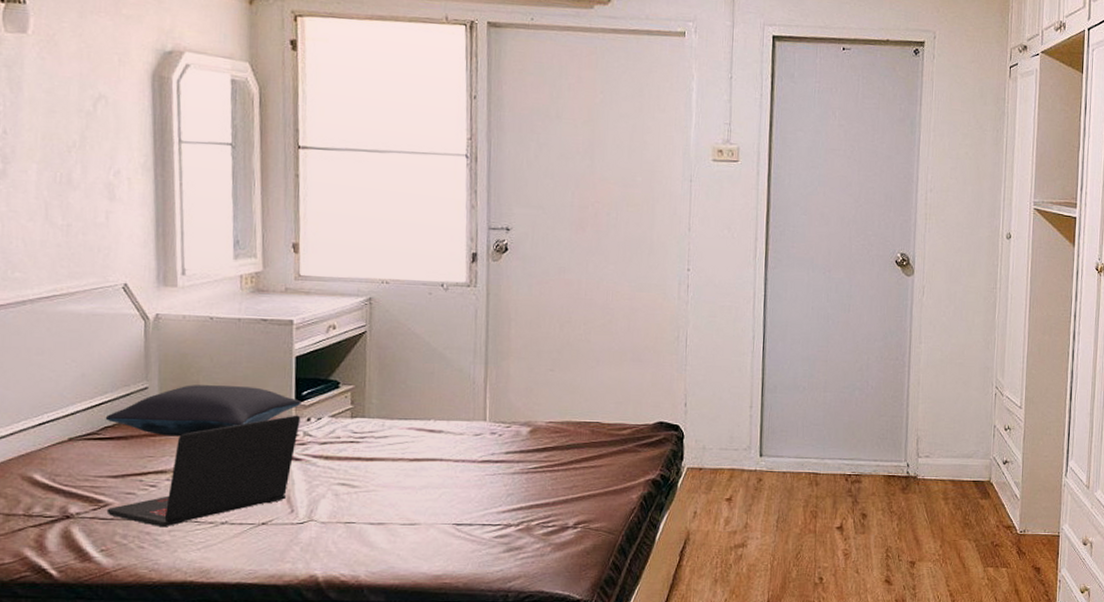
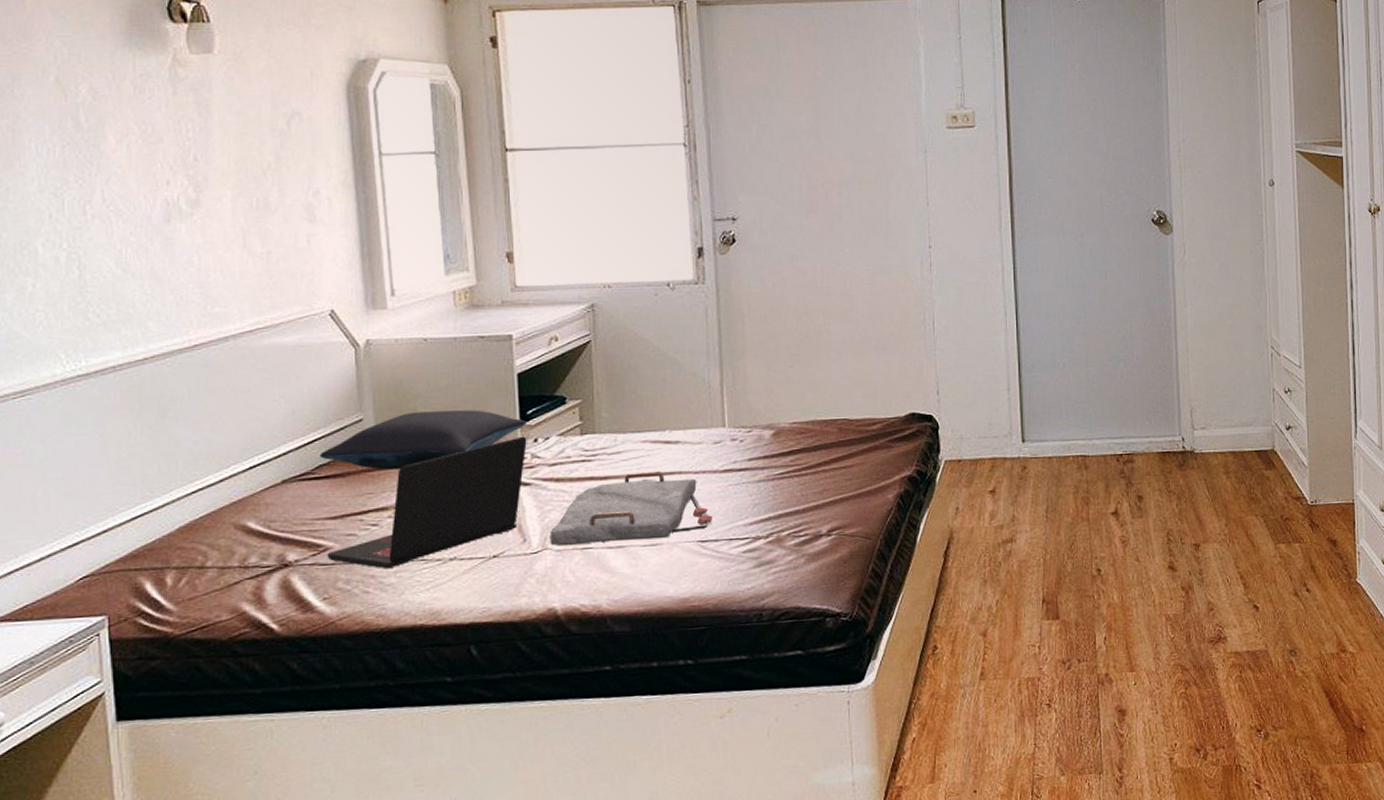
serving tray: none [315,456,469,519] -> present [549,470,713,546]

